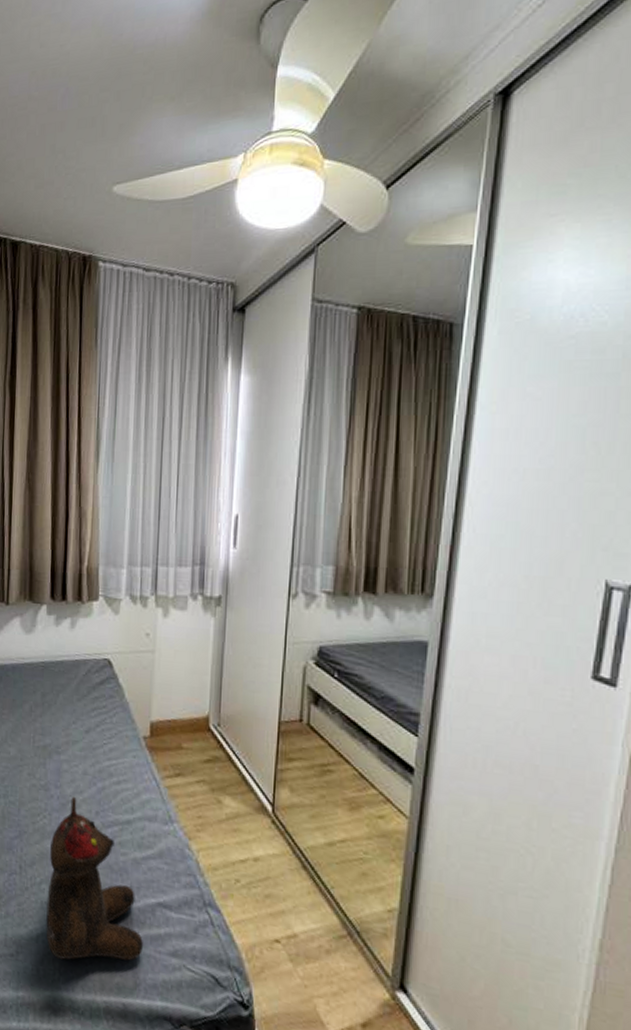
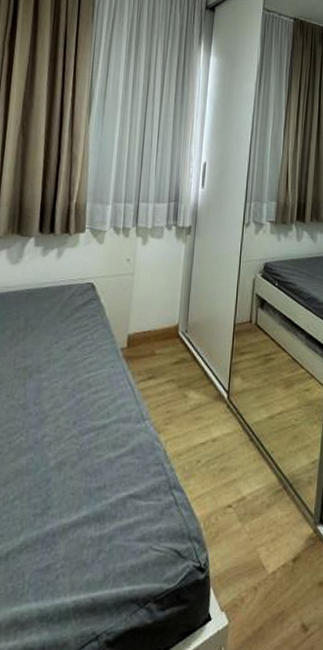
teddy bear: present [46,796,143,961] -> none [17,410,114,571]

